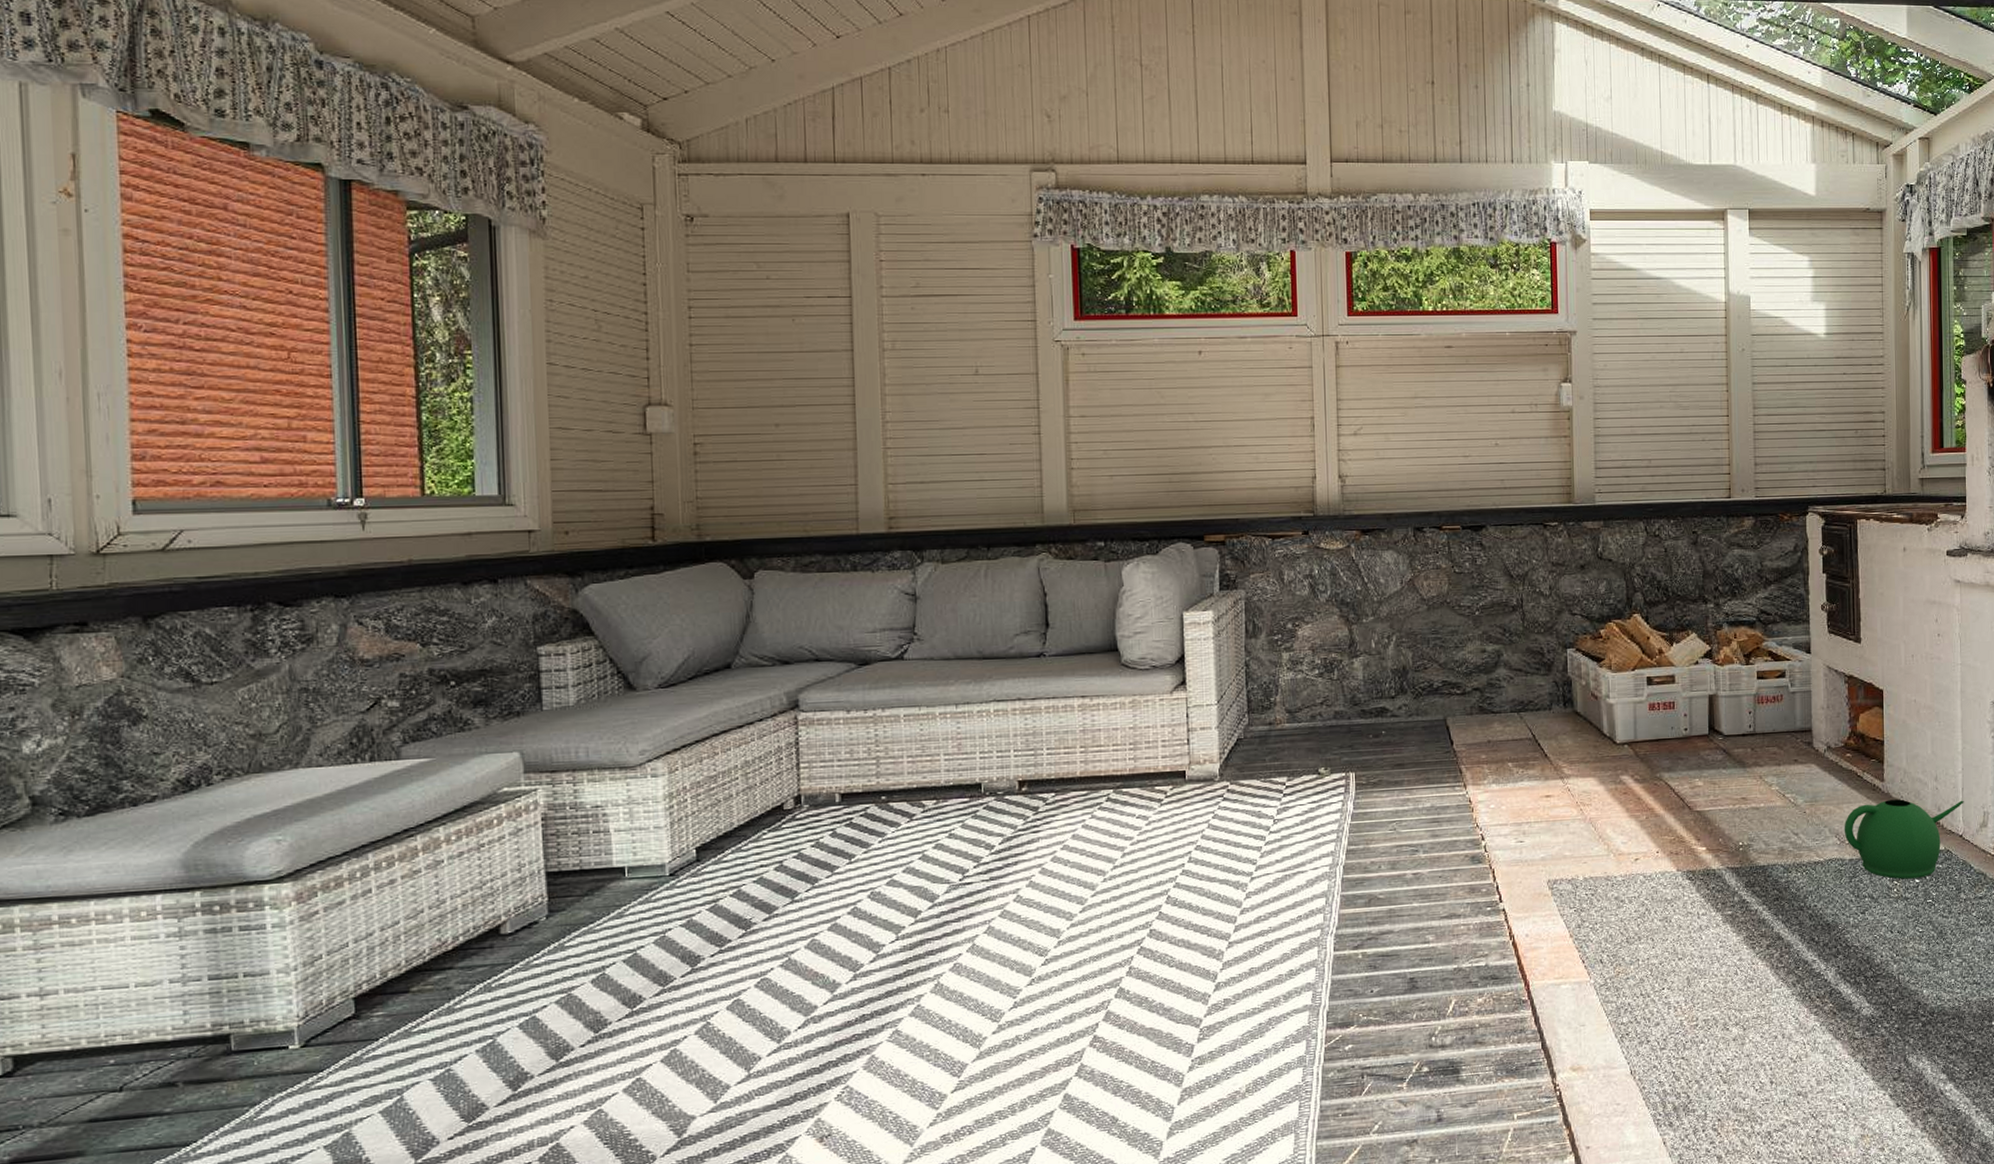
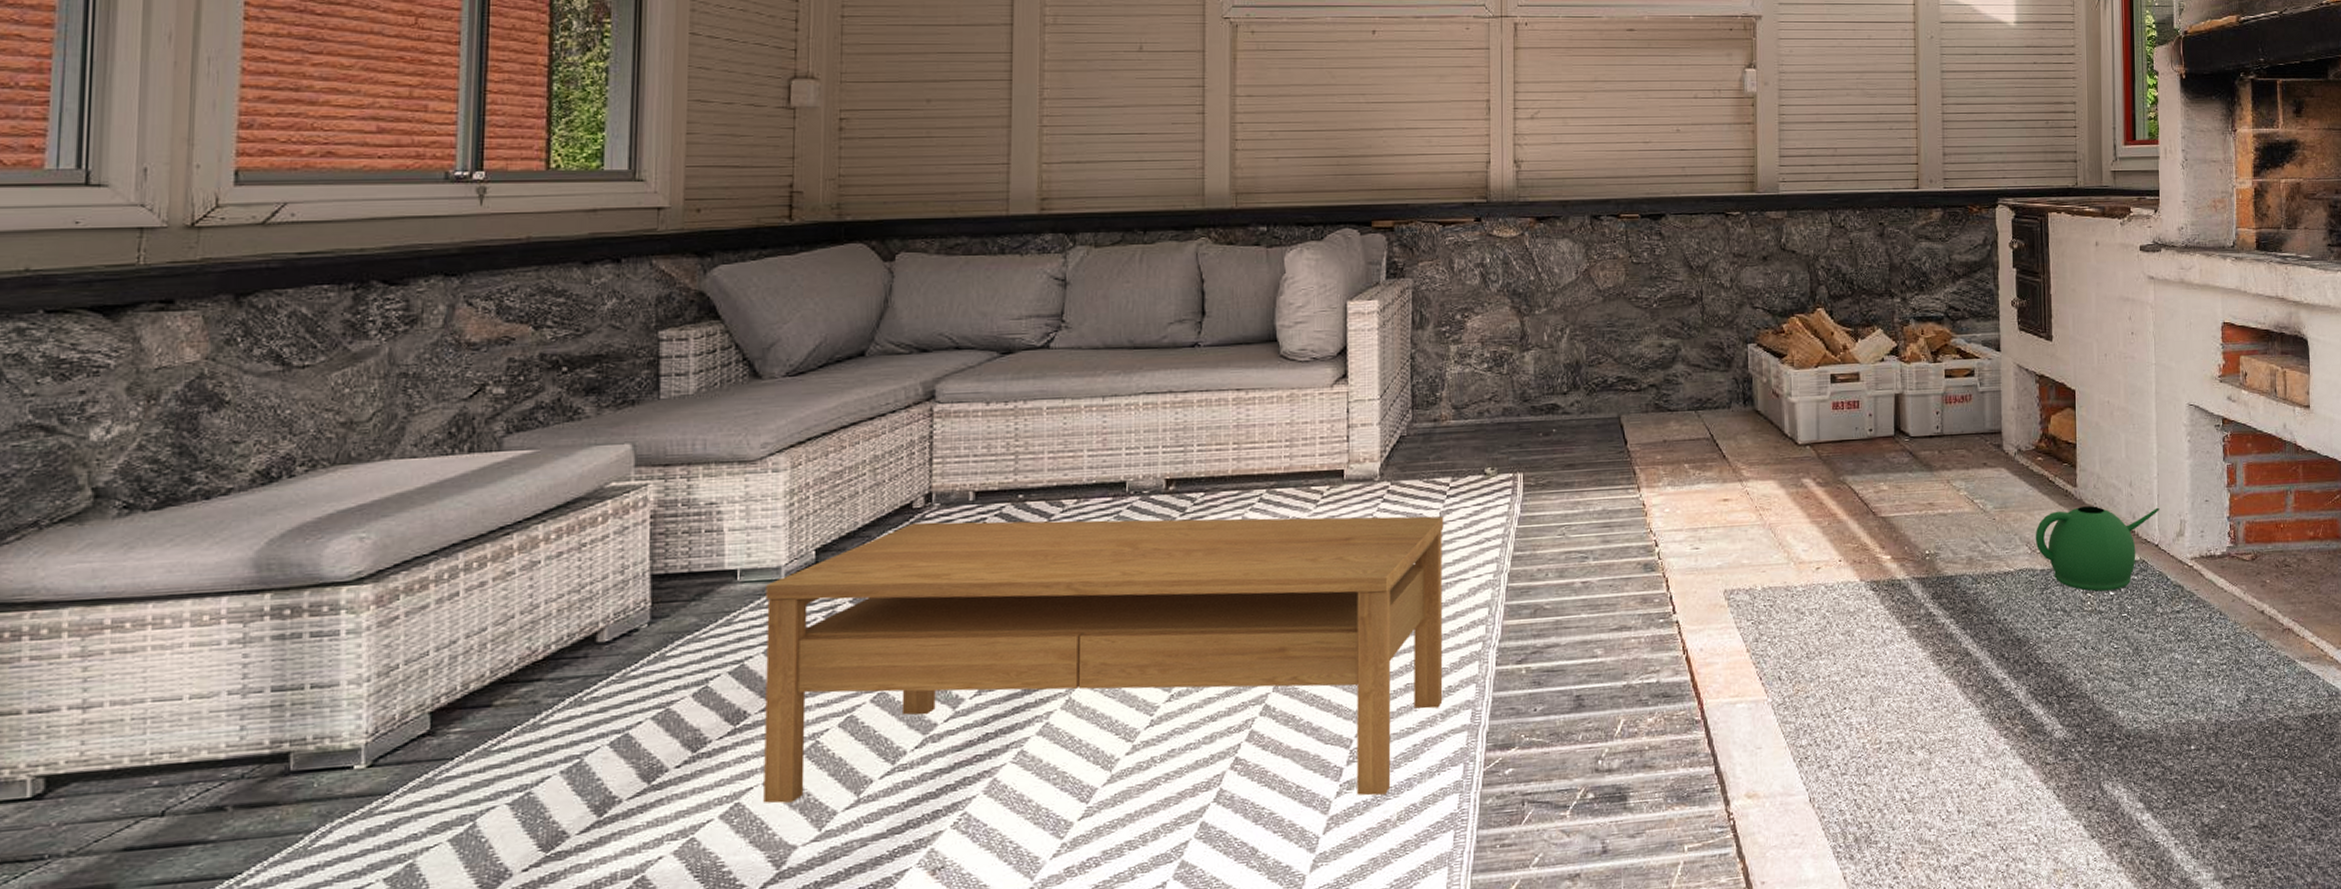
coffee table: none [652,813,1285,1079] -> present [763,516,1444,804]

